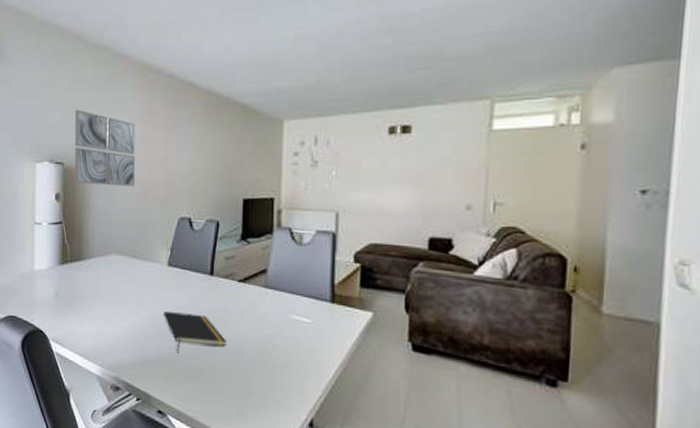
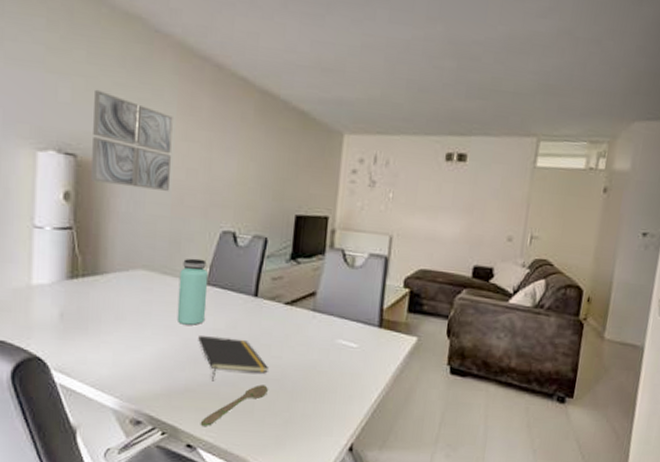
bottle: none [145,243,170,302] -> present [176,258,209,325]
spoon: none [168,357,227,394] -> present [200,384,268,426]

